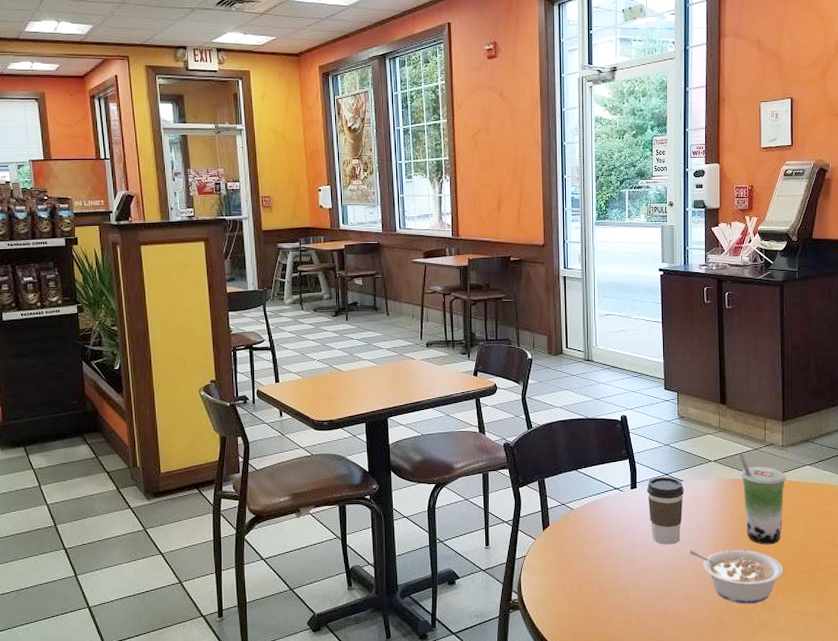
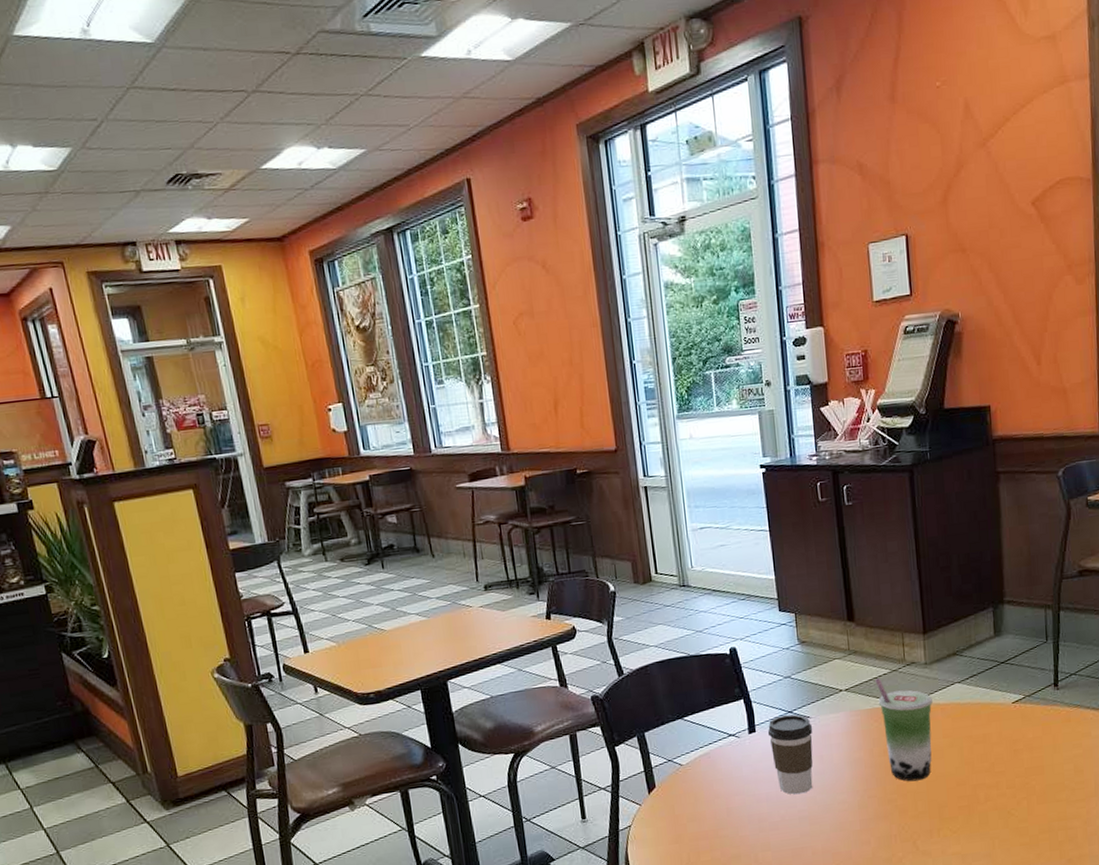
legume: present [689,549,783,604] -> none [824,789,937,853]

